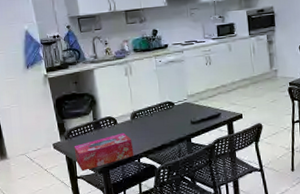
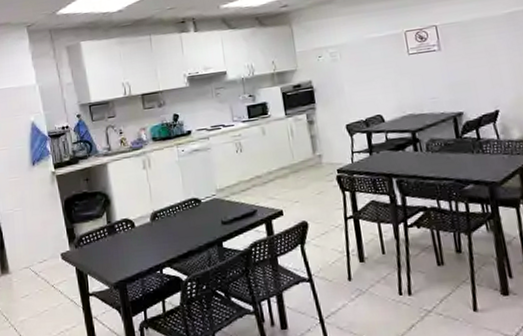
tissue box: present [74,132,134,172] -> none [85,237,155,287]

